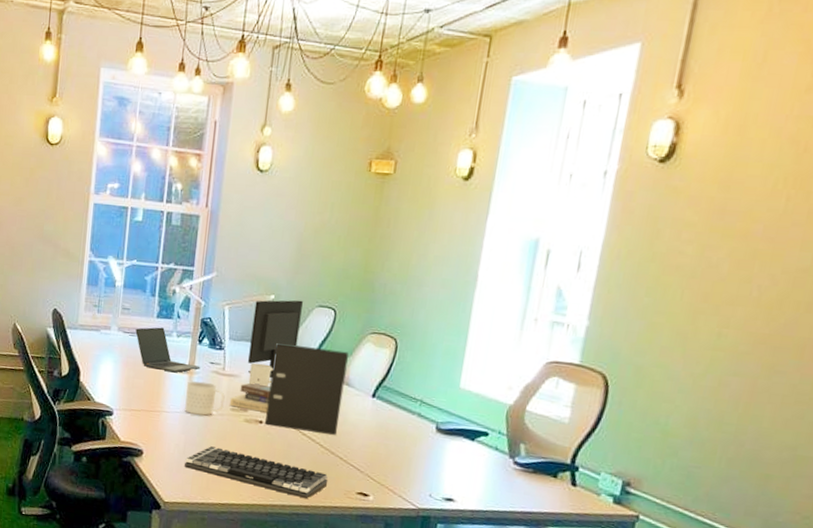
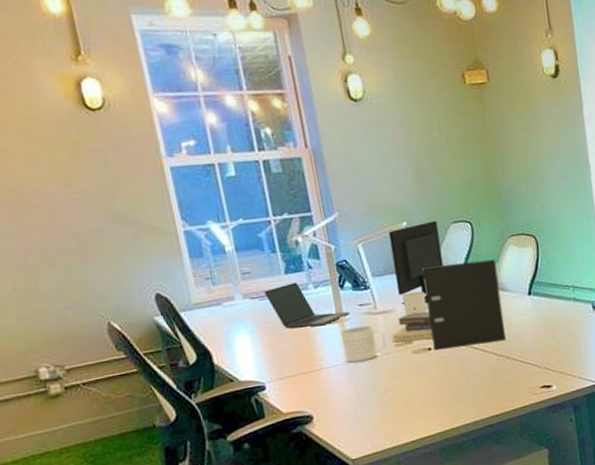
computer keyboard: present [185,446,328,499] -> none [362,378,512,418]

